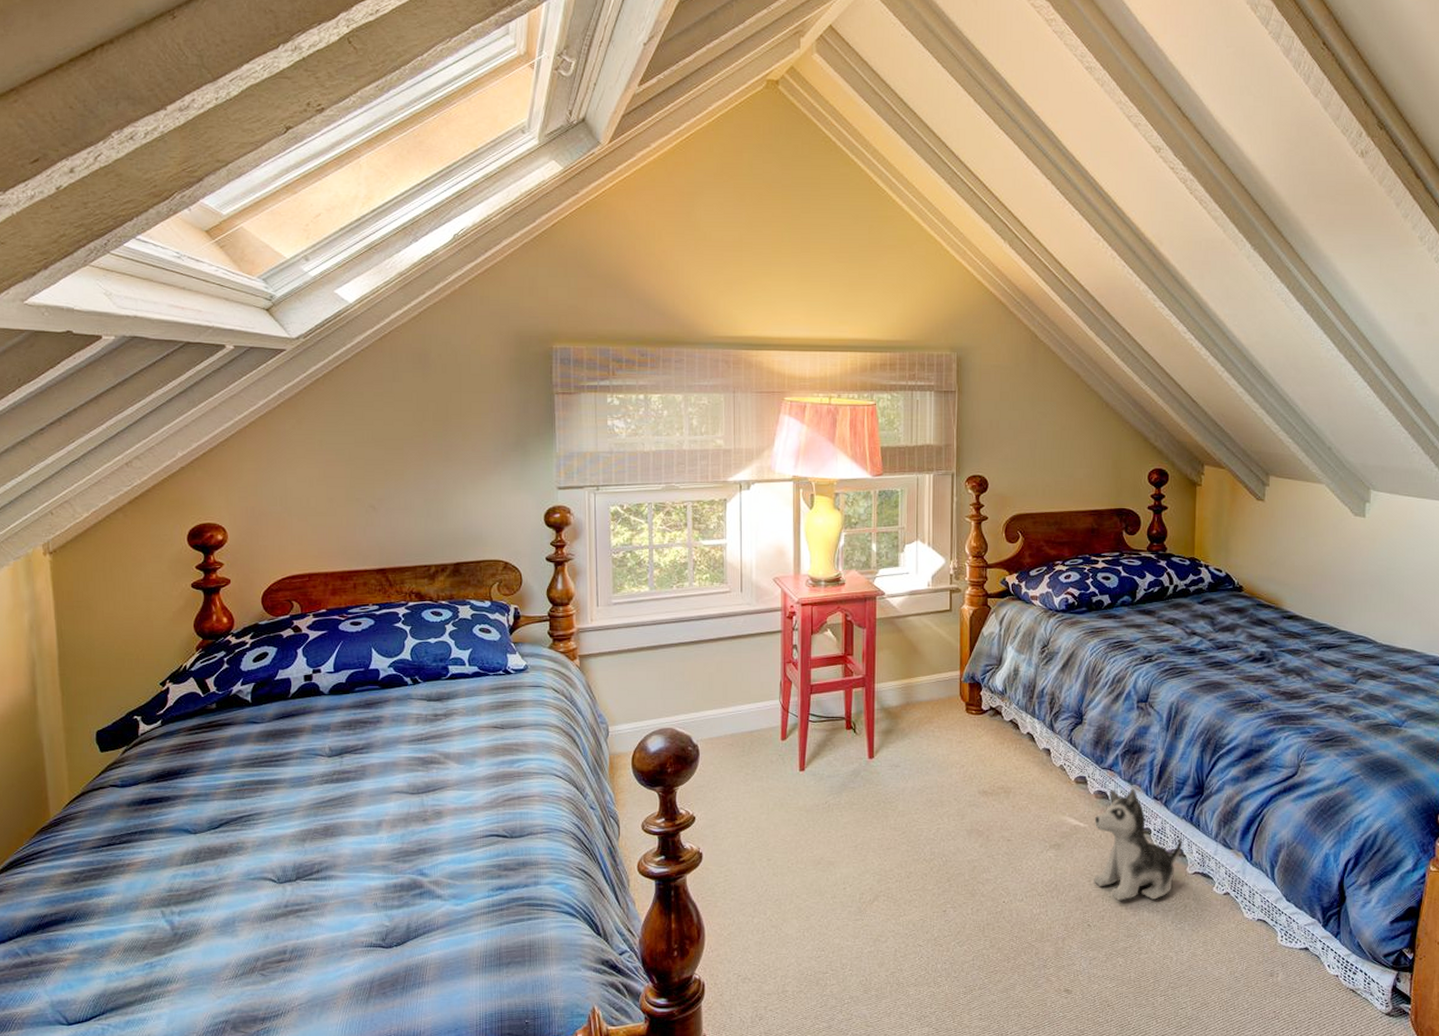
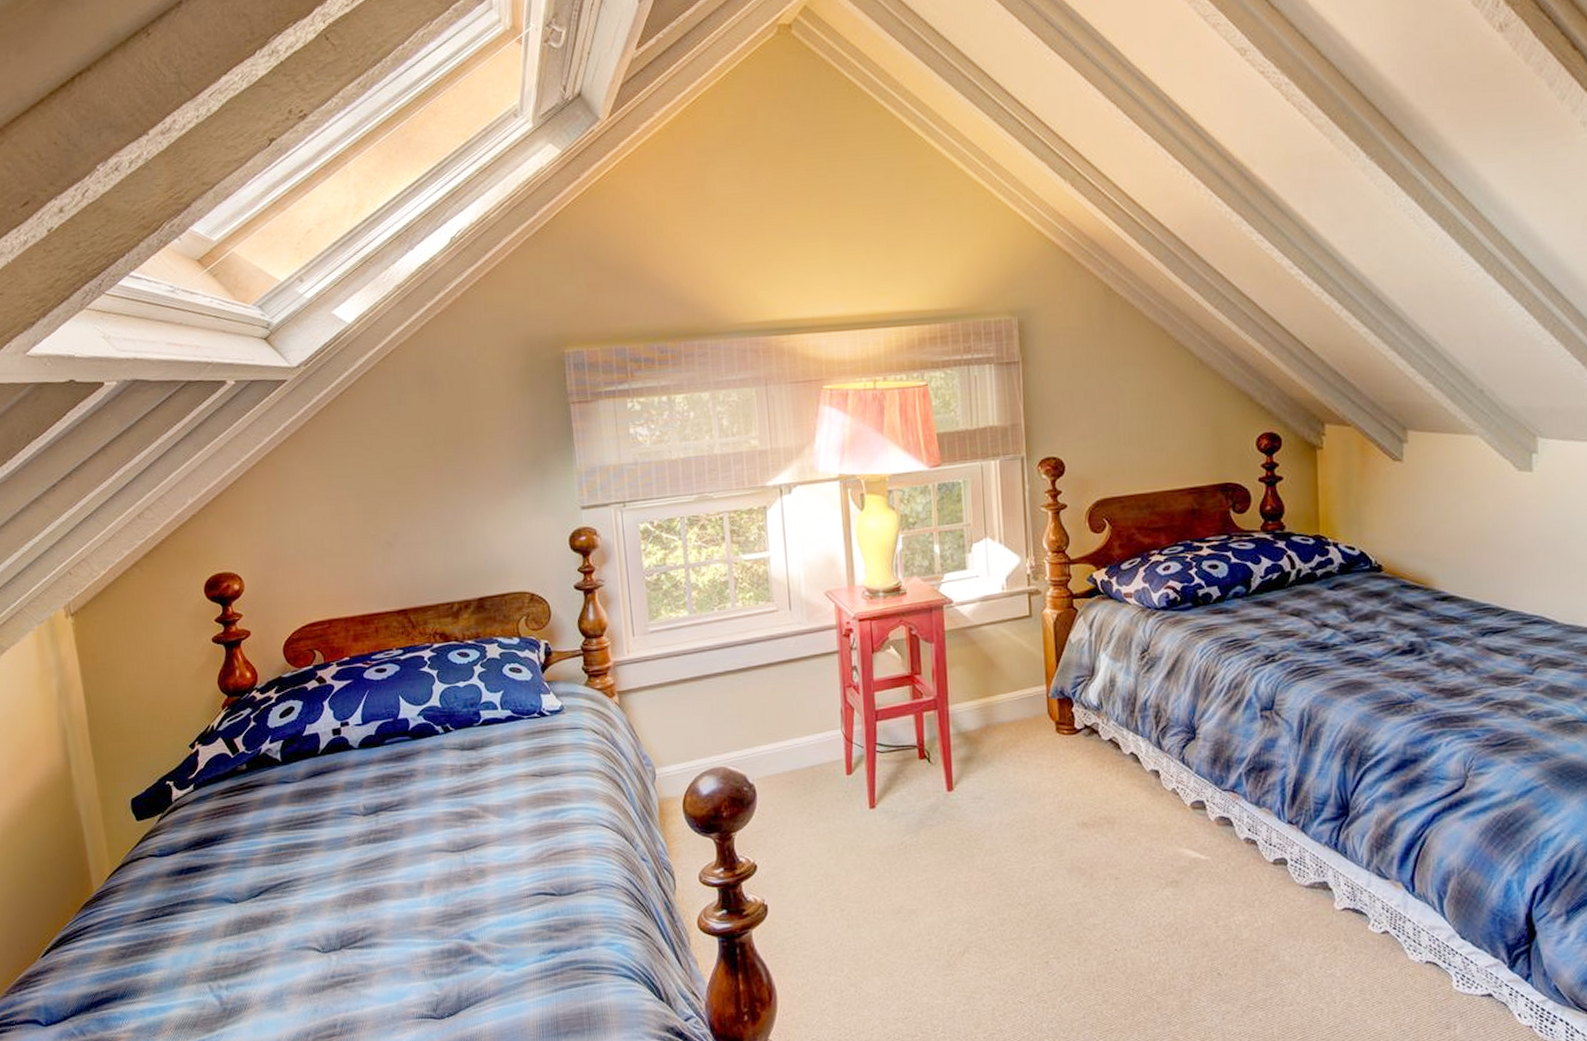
plush toy: present [1093,789,1183,901] -> none [1217,812,1327,944]

